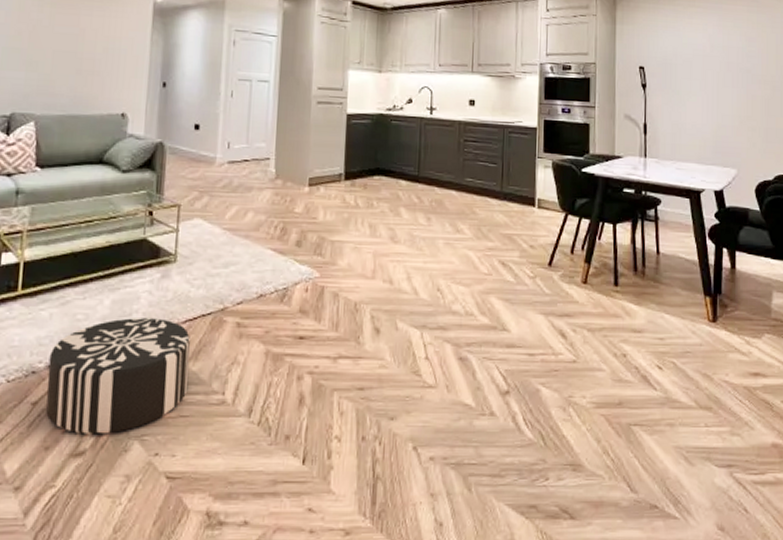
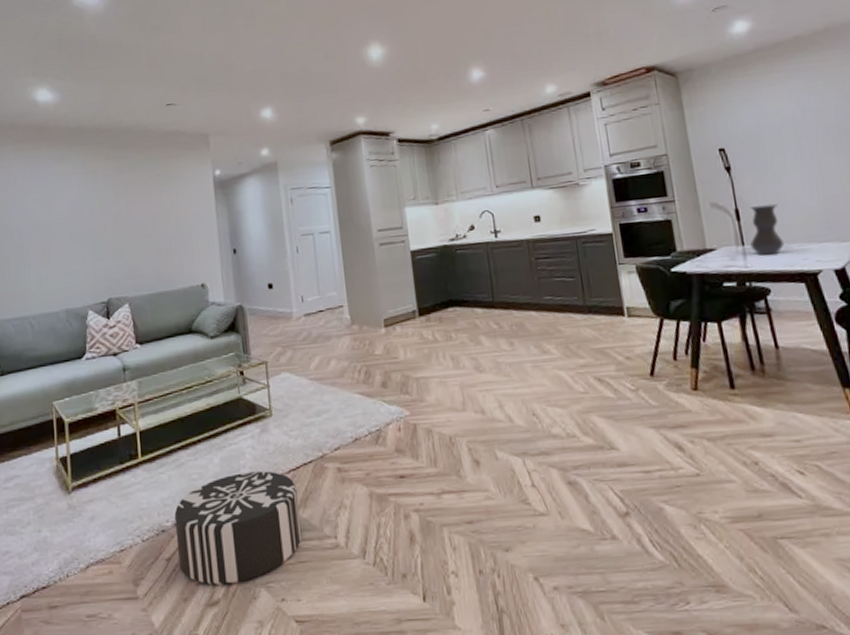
vase: none [651,123,679,171] -> present [749,204,784,257]

